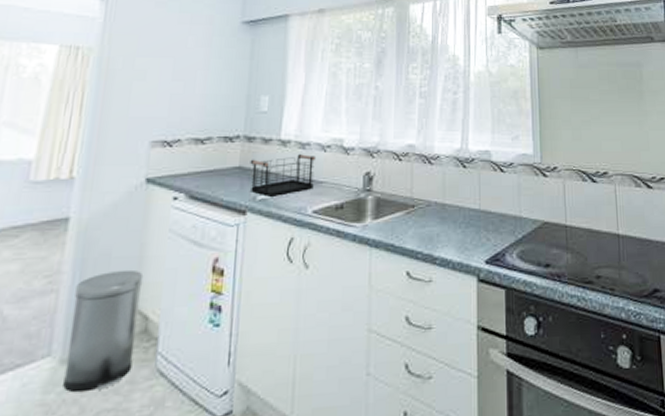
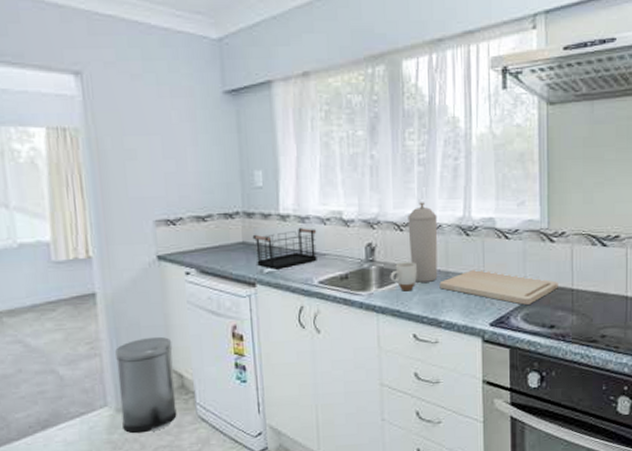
mug: none [386,193,413,224] -> present [390,262,417,292]
canister: none [407,133,436,215] -> present [408,202,438,283]
cutting board: none [435,202,552,241] -> present [439,269,558,305]

